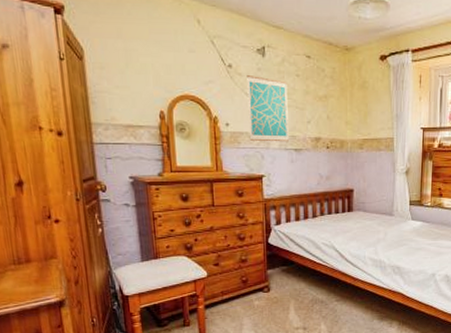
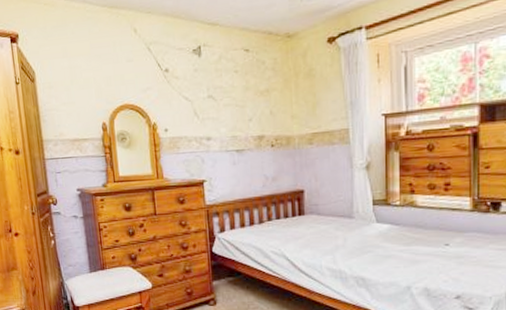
wall art: present [247,75,289,142] -> none [184,77,229,145]

